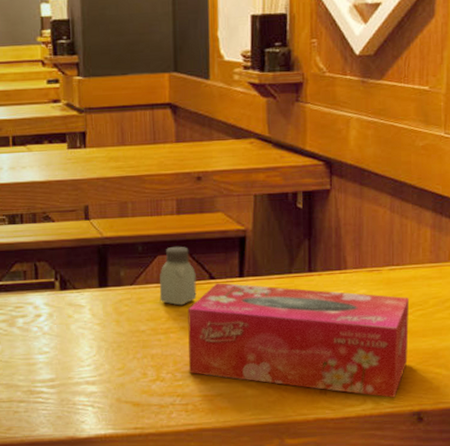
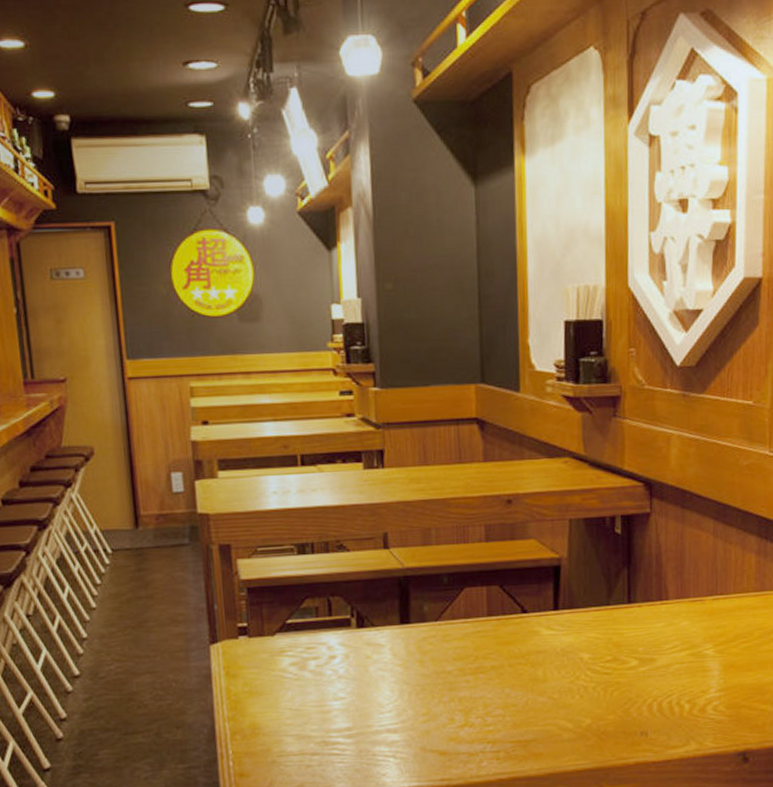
saltshaker: present [159,246,197,306] -> none [467,577,508,643]
tissue box: present [187,283,409,398] -> none [498,616,733,738]

